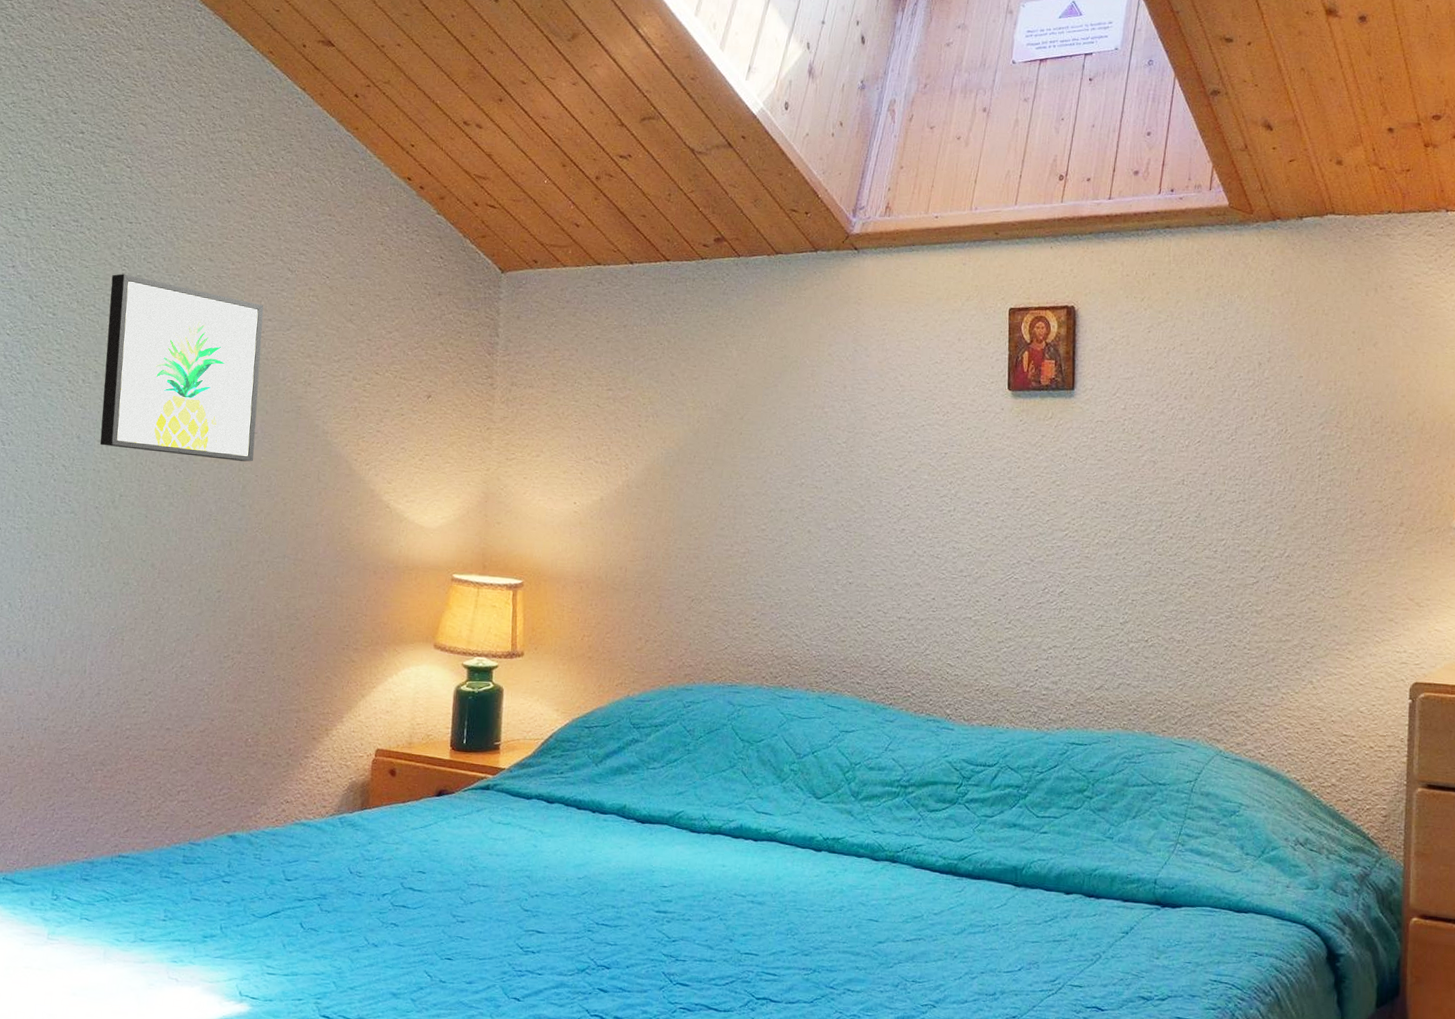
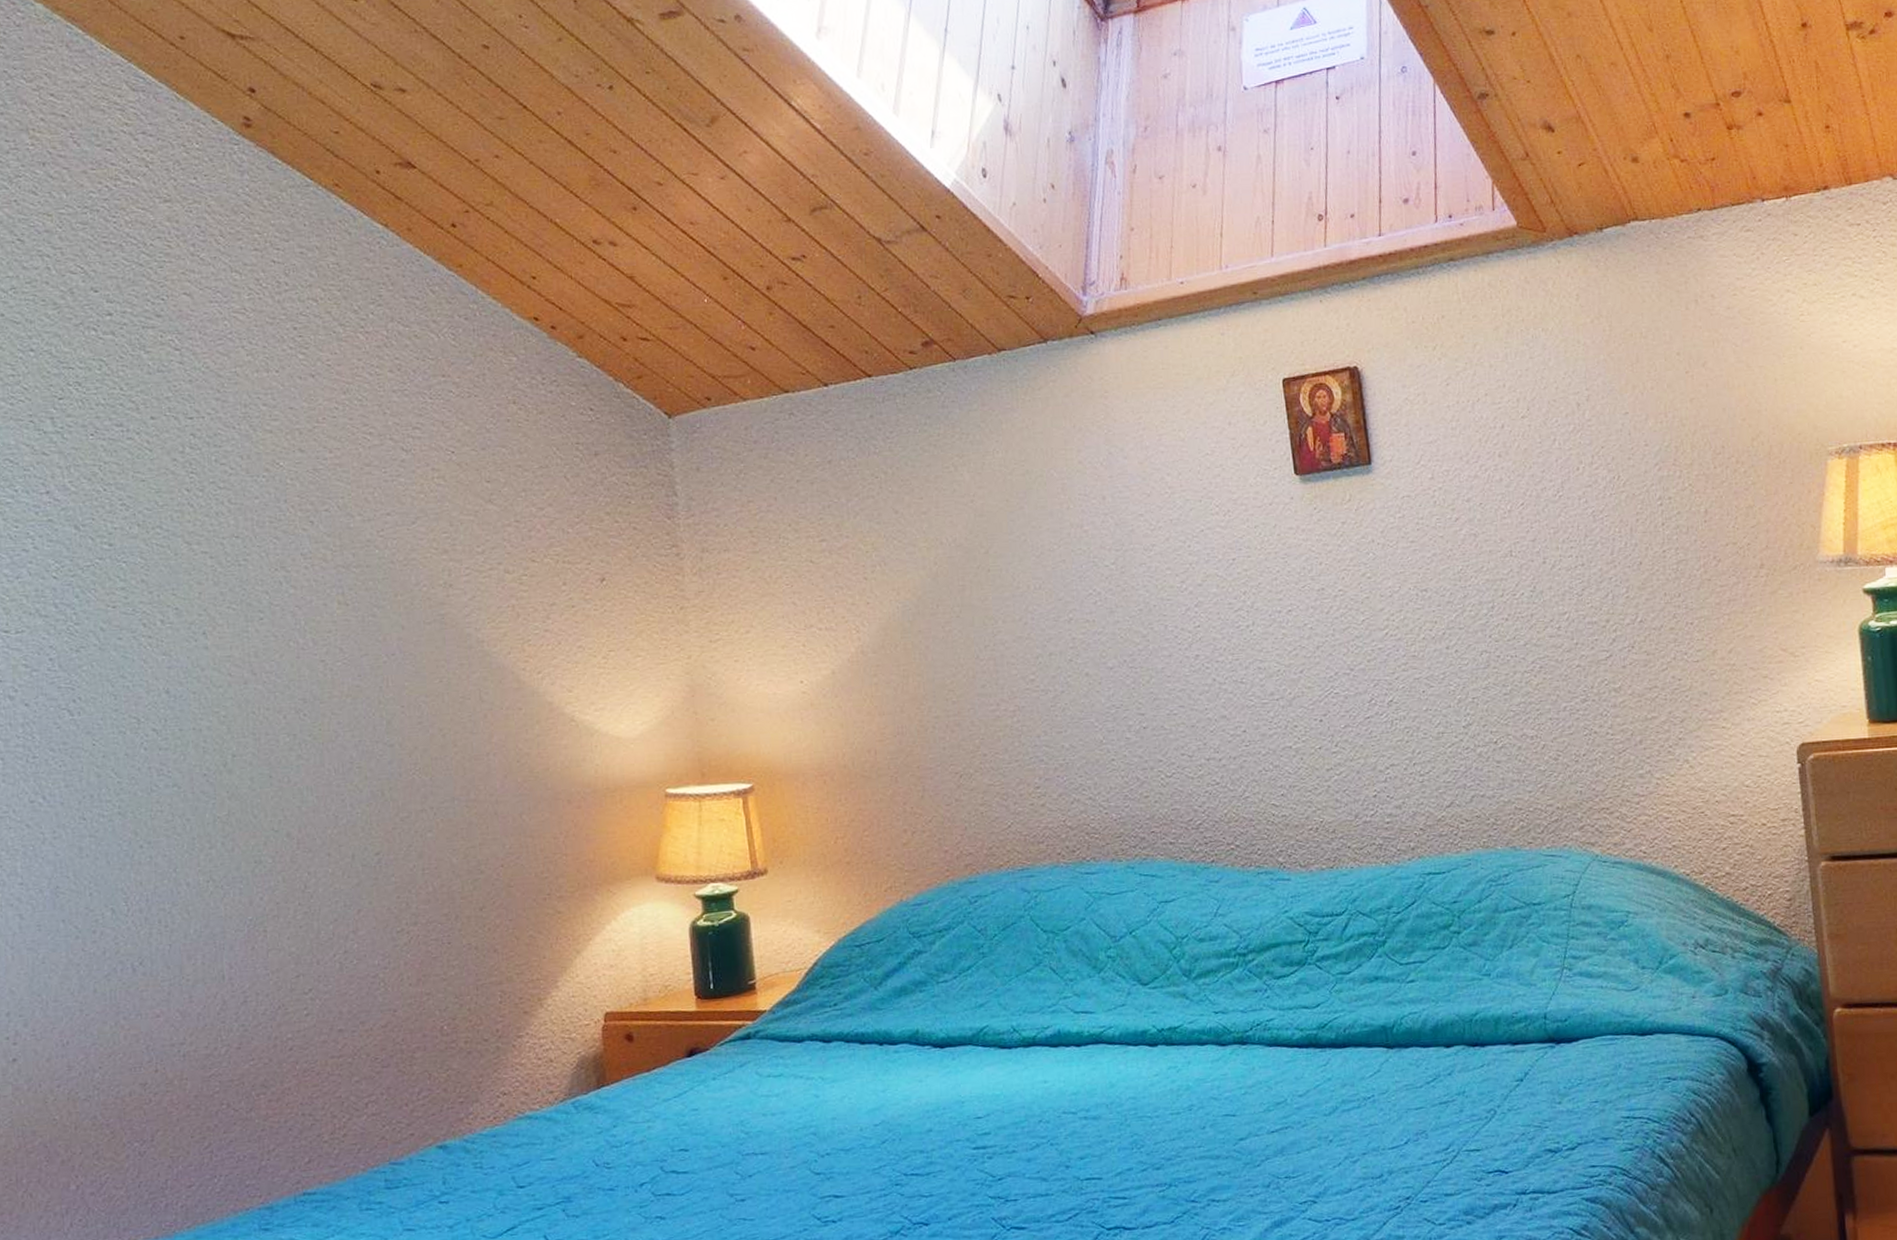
wall art: present [99,274,264,462] -> none [178,482,396,698]

